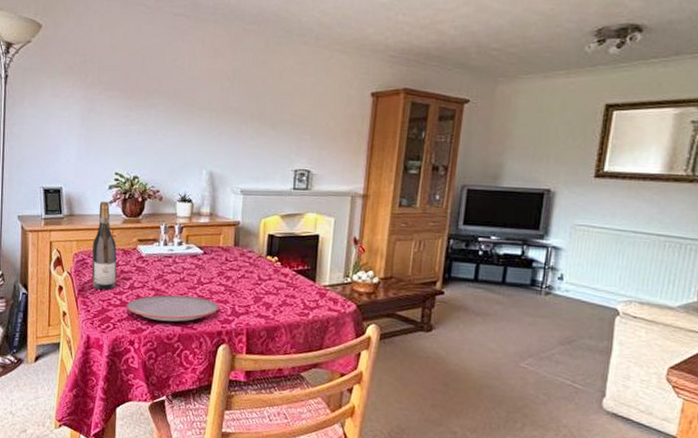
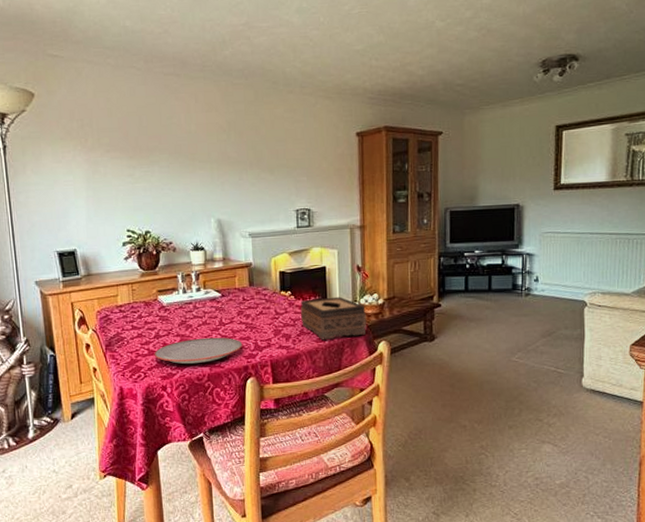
wine bottle: present [91,201,117,290] -> none [113,257,142,342]
tissue box: none [285,268,357,315] -> present [300,296,366,340]

